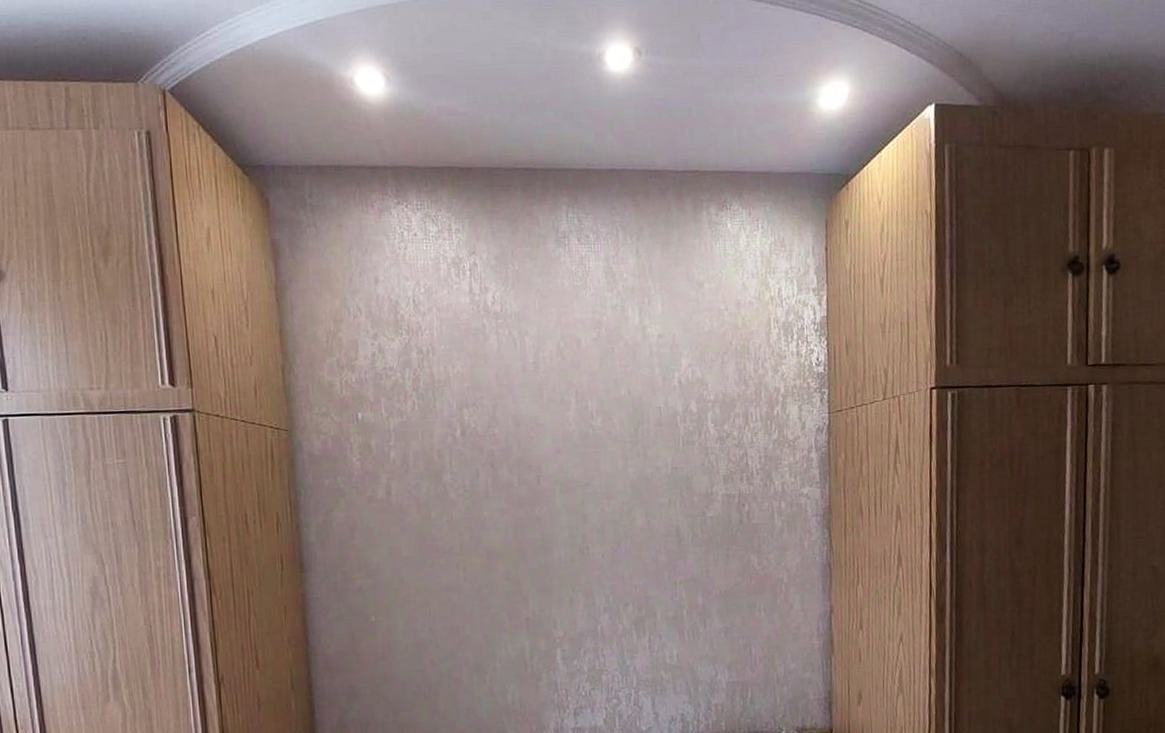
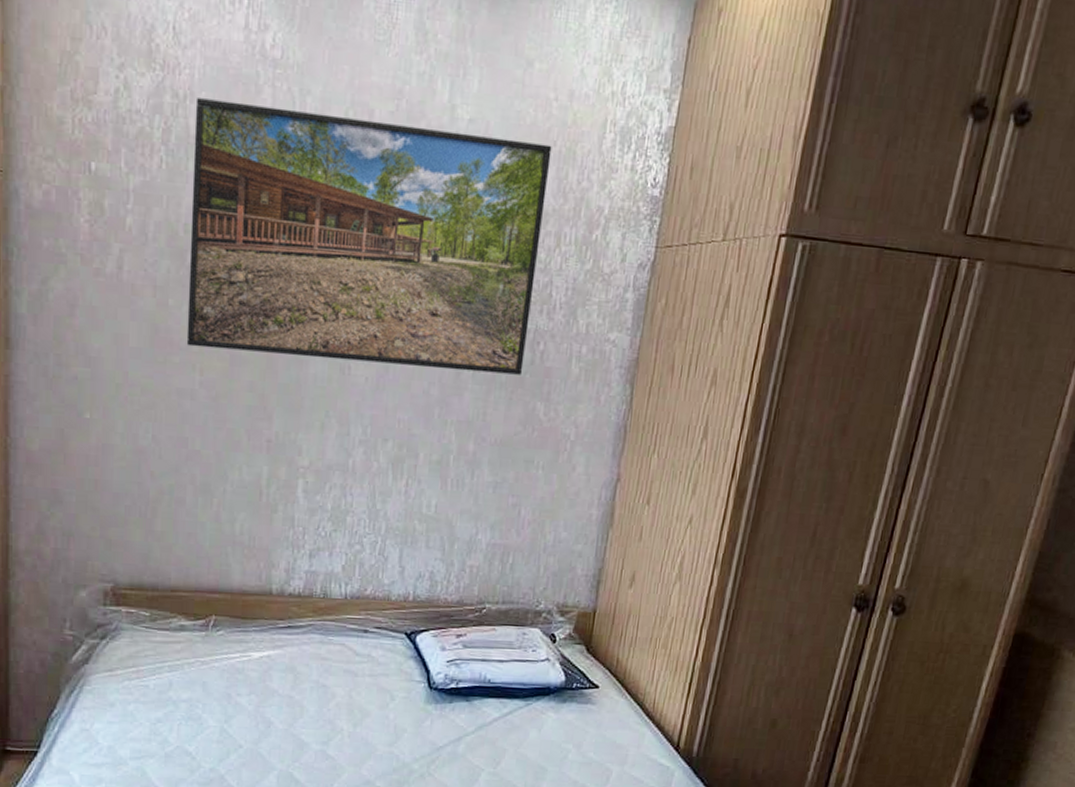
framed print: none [436,345,734,549] -> present [186,98,552,375]

